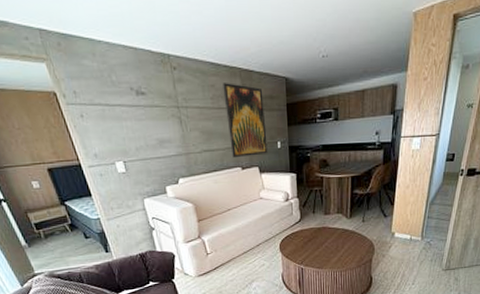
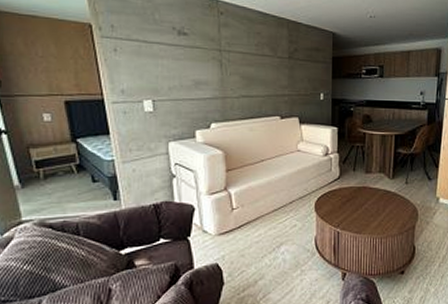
wall art: present [223,83,268,158] -> none [269,32,310,107]

